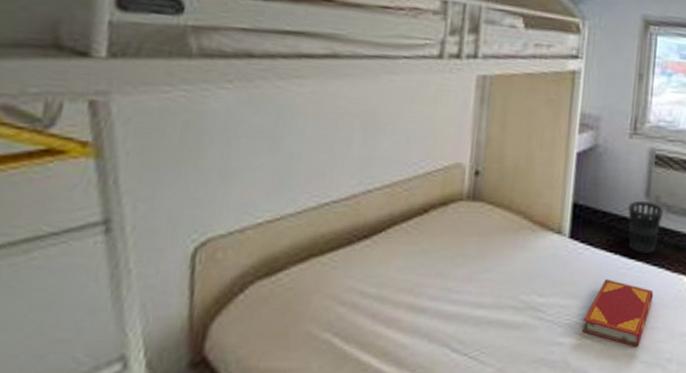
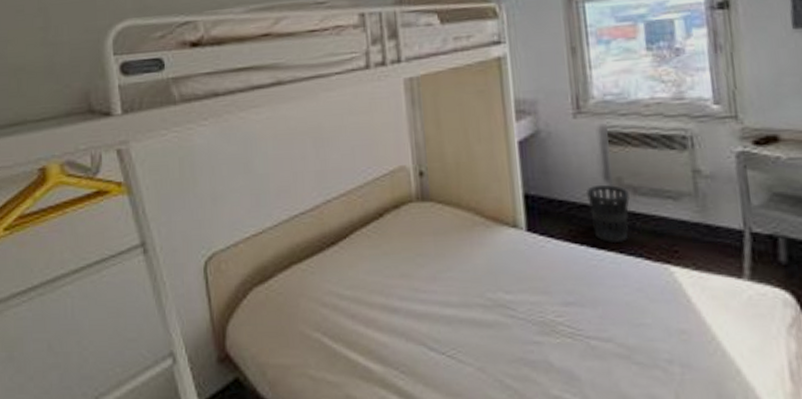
hardback book: present [583,278,654,347] -> none [559,272,636,347]

